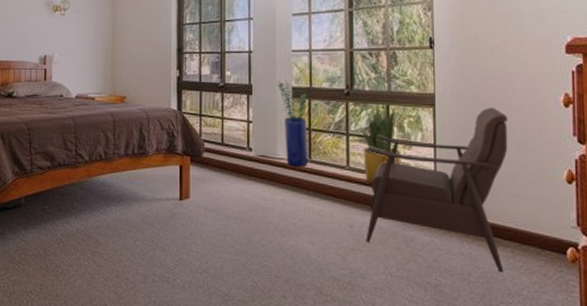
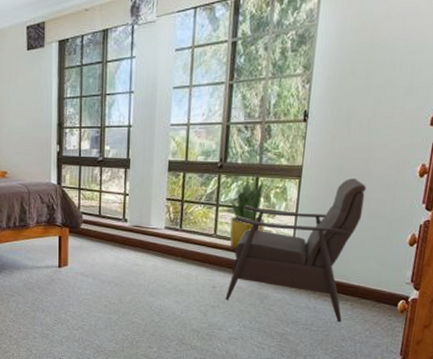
vase: present [278,80,308,166] -> none [155,154,183,235]

